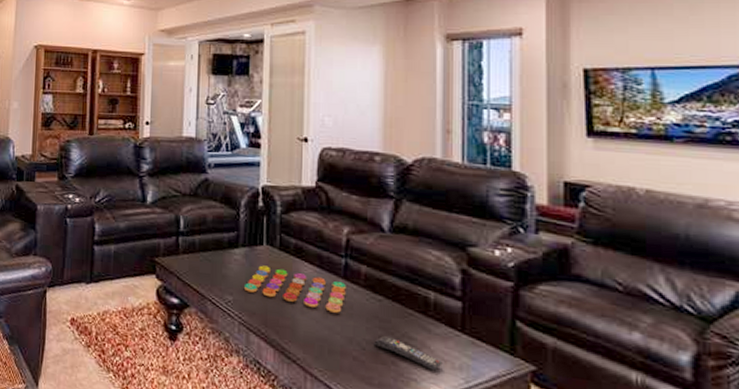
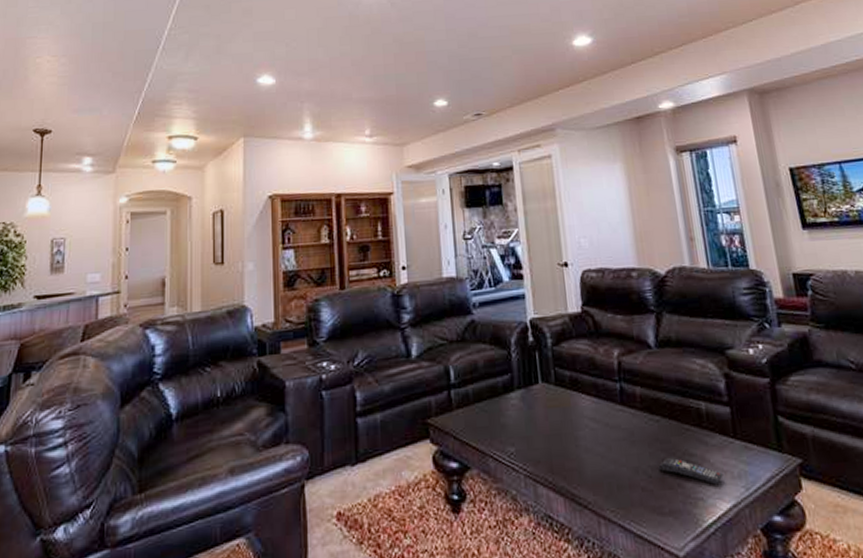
board game: present [243,265,346,313] -> none [524,405,625,443]

